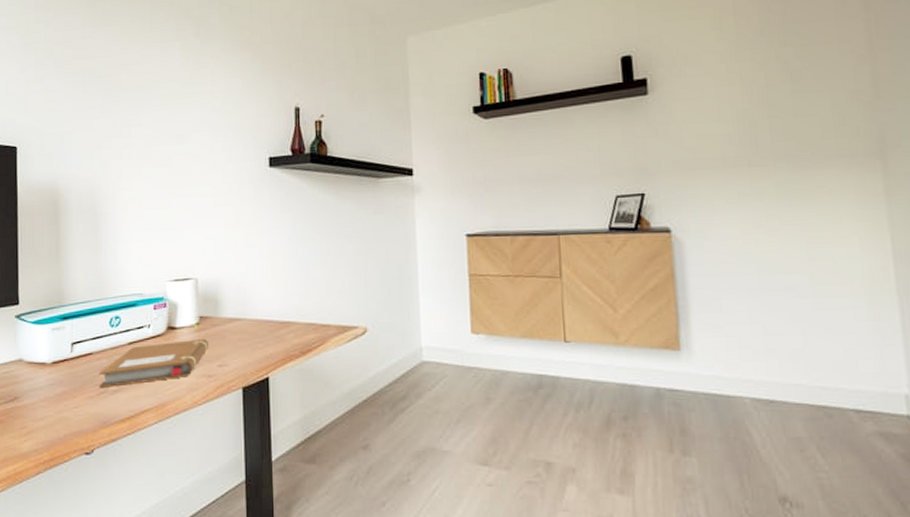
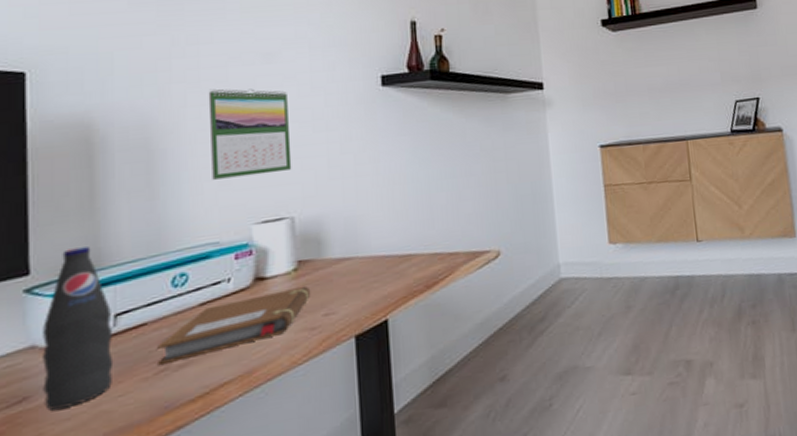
bottle: none [26,287,71,410] -> present [43,247,114,411]
calendar: none [137,164,197,241] -> present [208,88,292,180]

